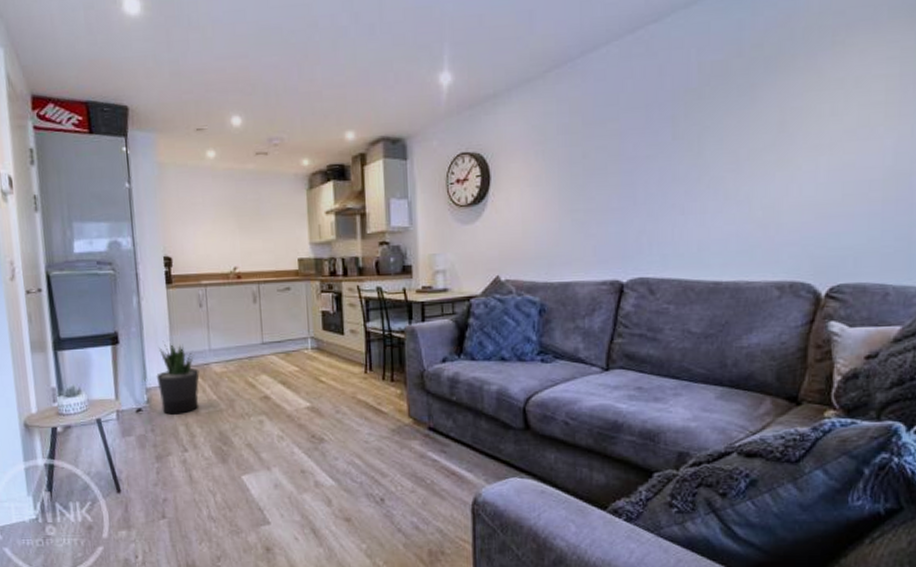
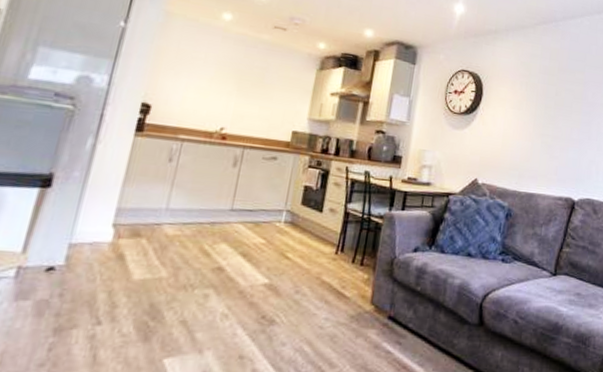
planter: present [156,340,200,415] -> none [82,191,147,279]

